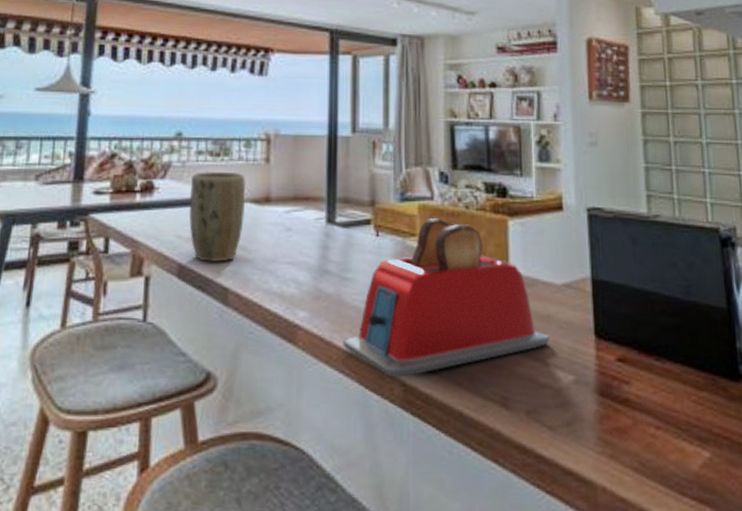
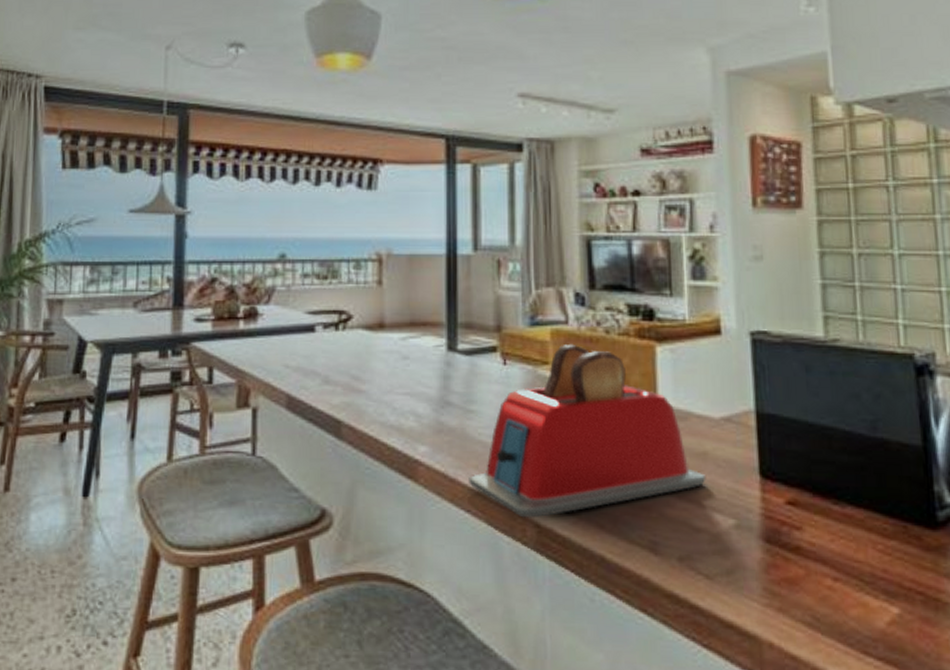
plant pot: present [189,171,246,262] -> none [296,295,357,393]

